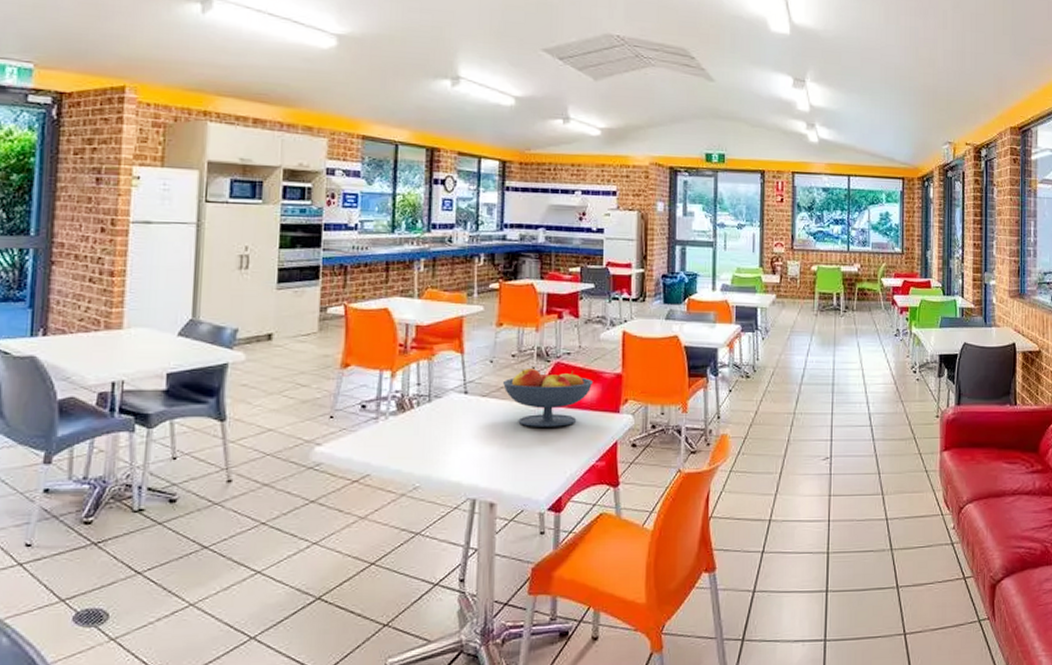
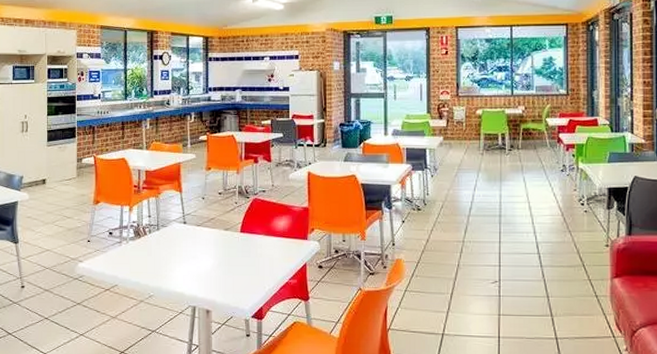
fruit bowl: present [503,369,594,427] -> none [213,204,285,251]

